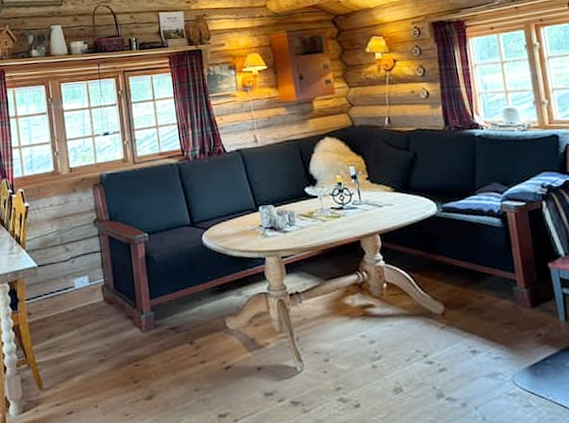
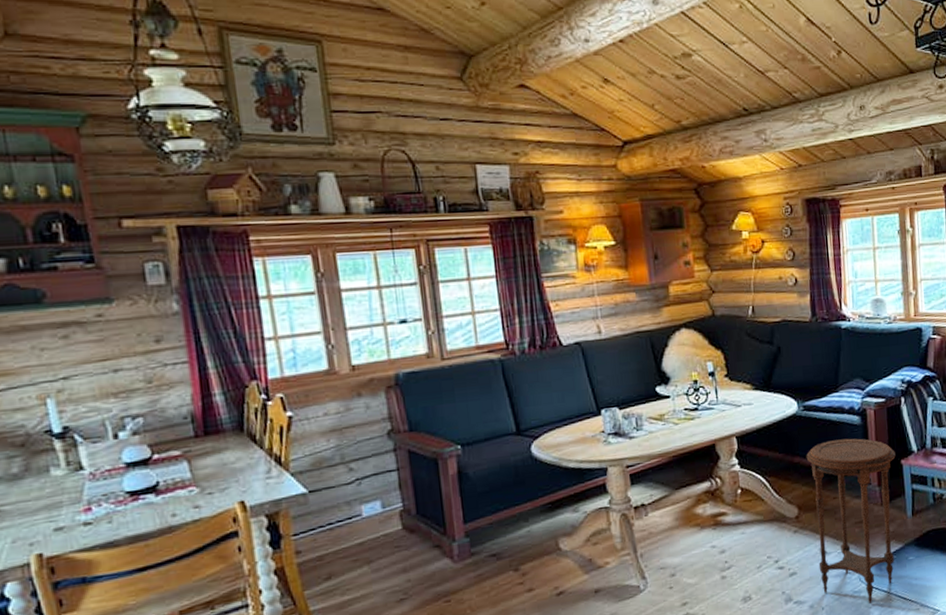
side table: none [448,239,550,409] -> present [806,438,896,605]

